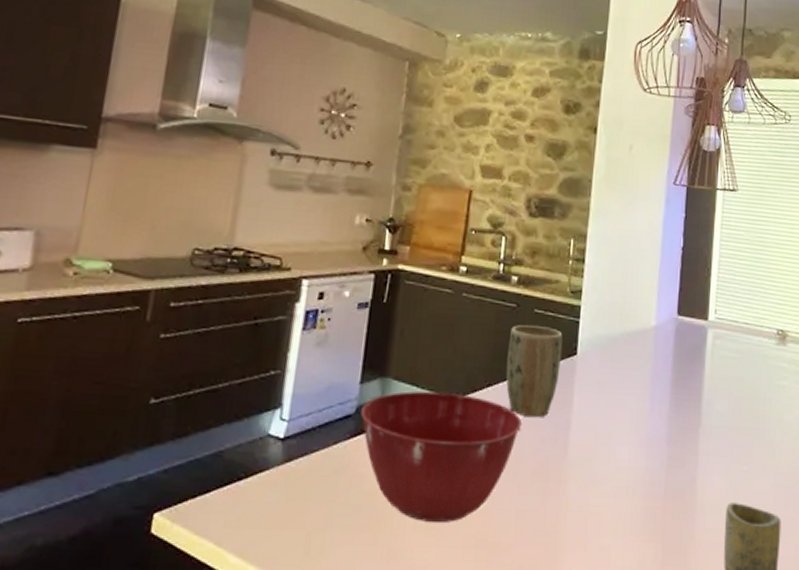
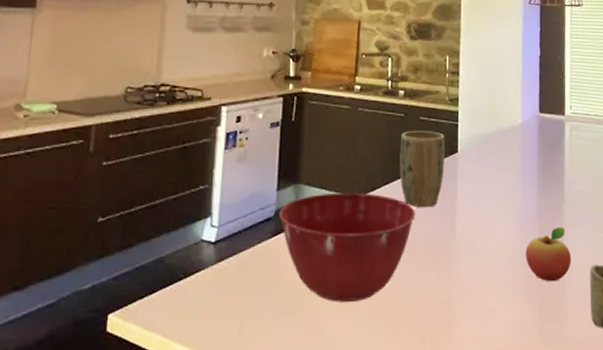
fruit: none [649,453,704,519] -> present [525,226,571,282]

